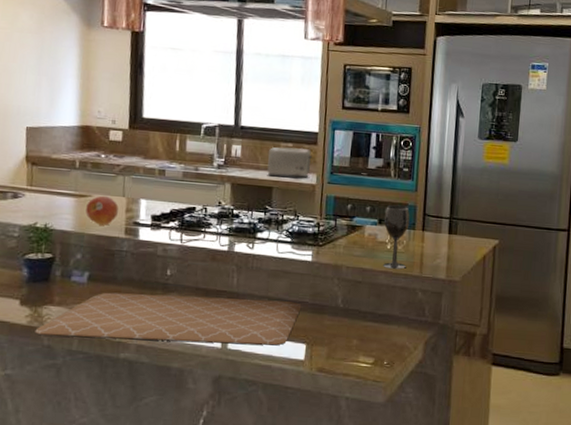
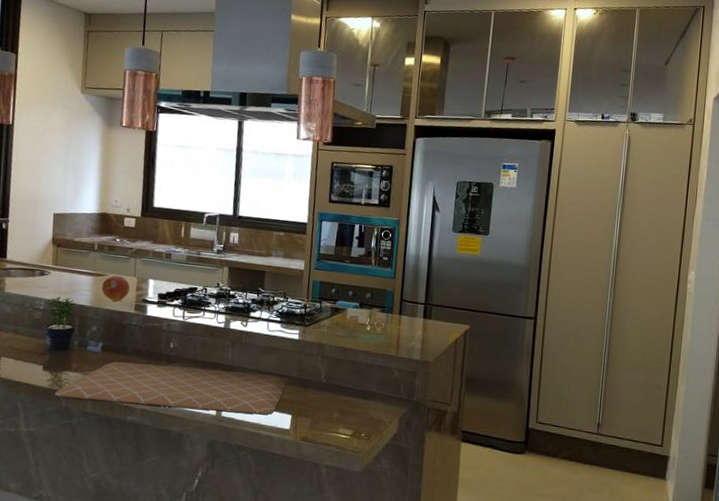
toaster: present [267,147,312,179] -> none [261,235,301,265]
wine glass: present [383,204,410,270] -> none [363,290,388,350]

